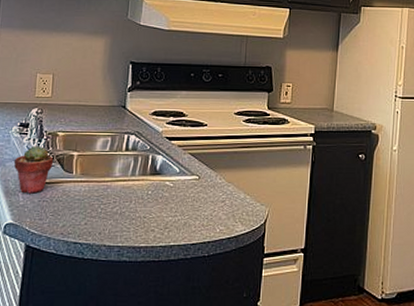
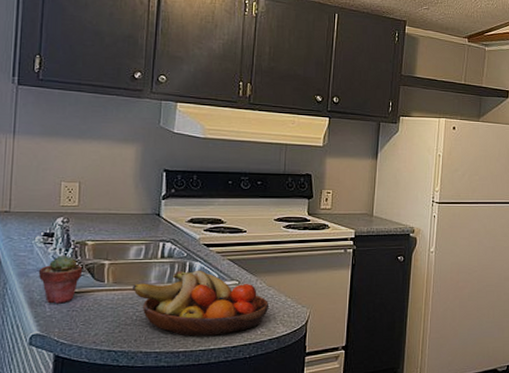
fruit bowl: none [97,163,229,232] -> present [131,270,270,336]

